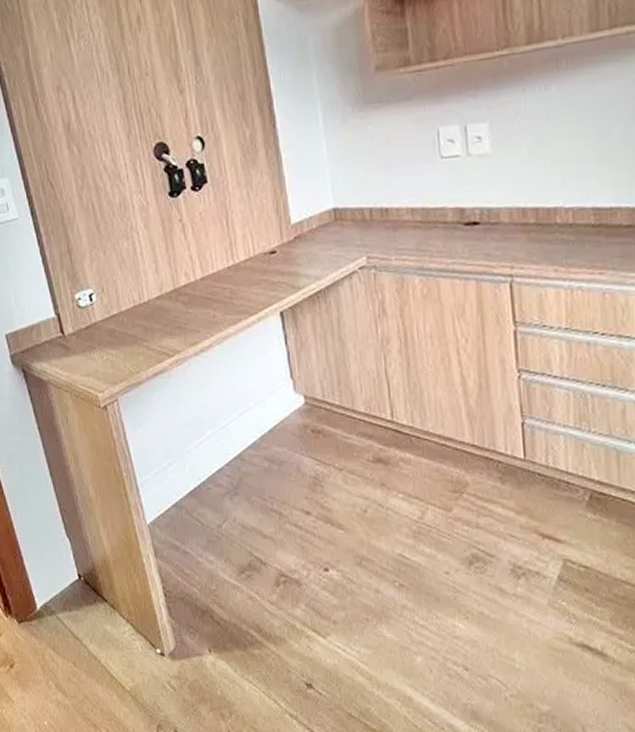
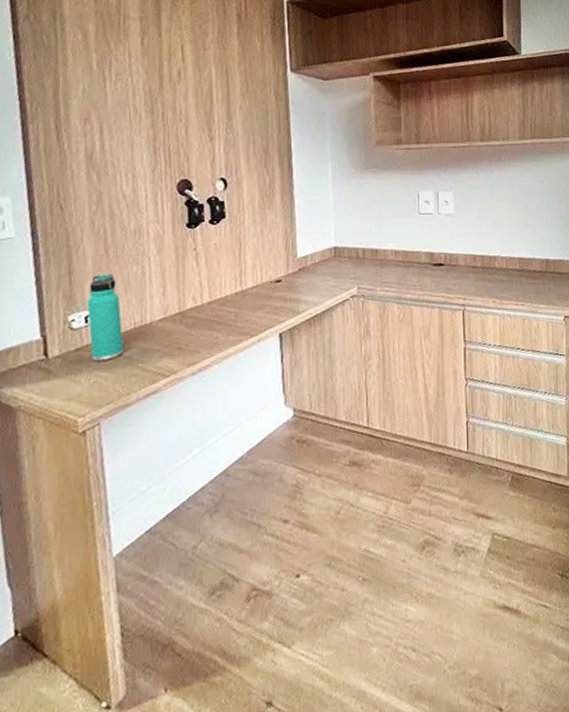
thermos bottle: none [88,251,129,340] -> present [87,274,125,362]

